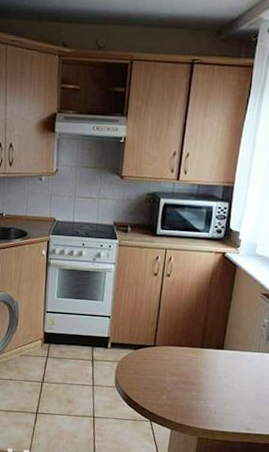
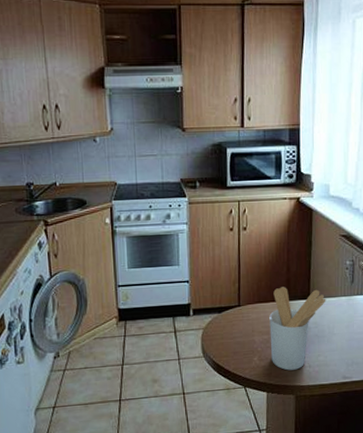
utensil holder: none [179,334,240,414] -> present [269,287,326,371]

